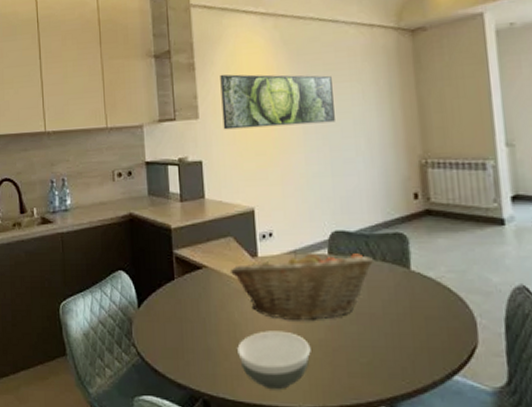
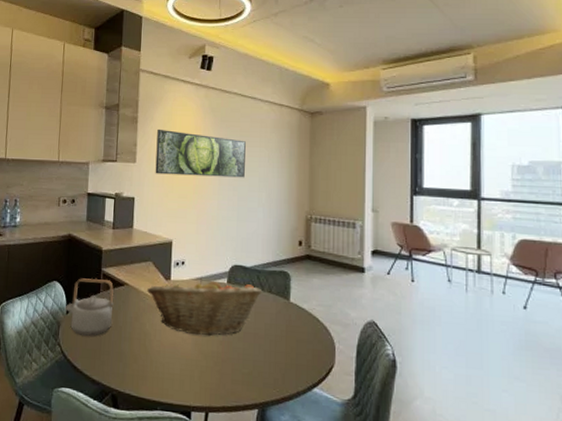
teapot: none [135,262,194,333] -> present [64,278,114,337]
bowl: present [237,331,311,390] -> none [145,341,205,391]

